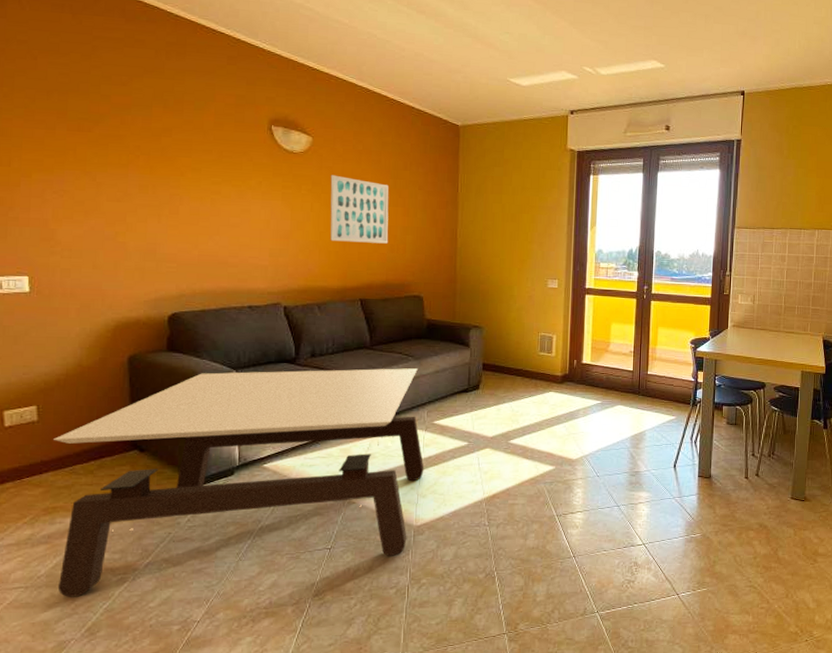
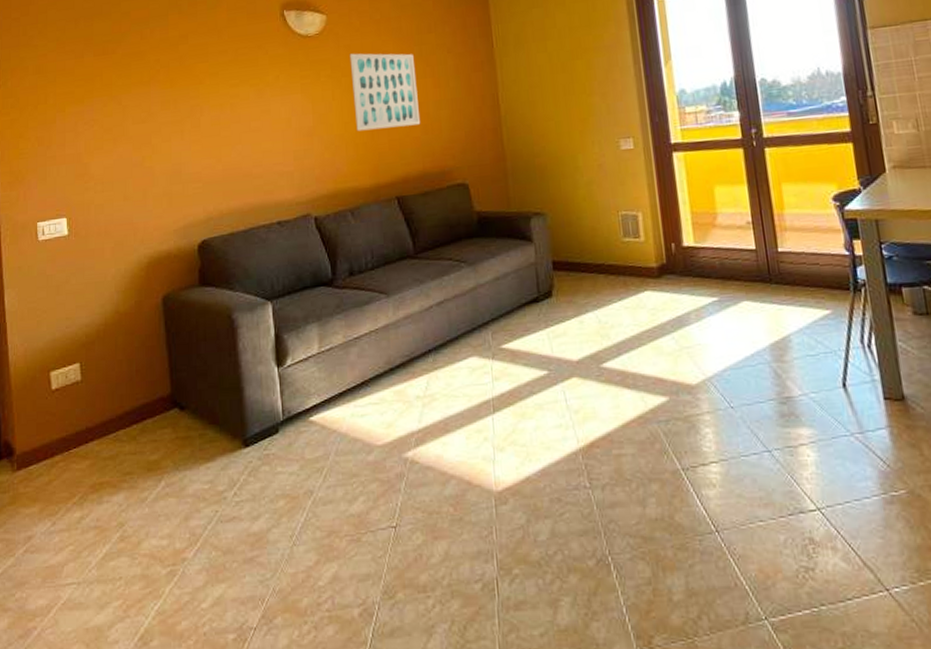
coffee table: present [53,368,424,597] -> none [97,277,498,596]

